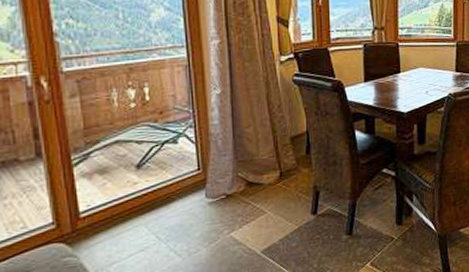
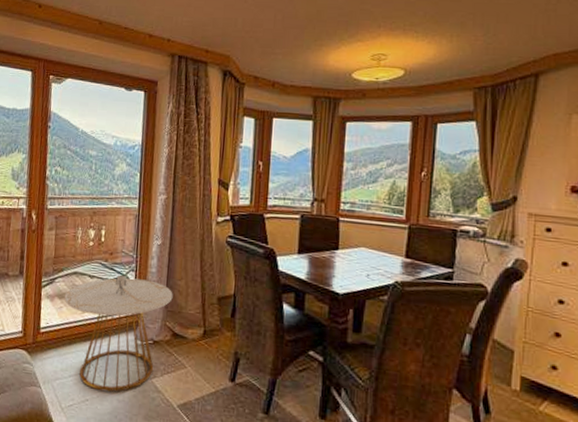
side table: none [106,133,242,262] -> present [64,274,173,393]

